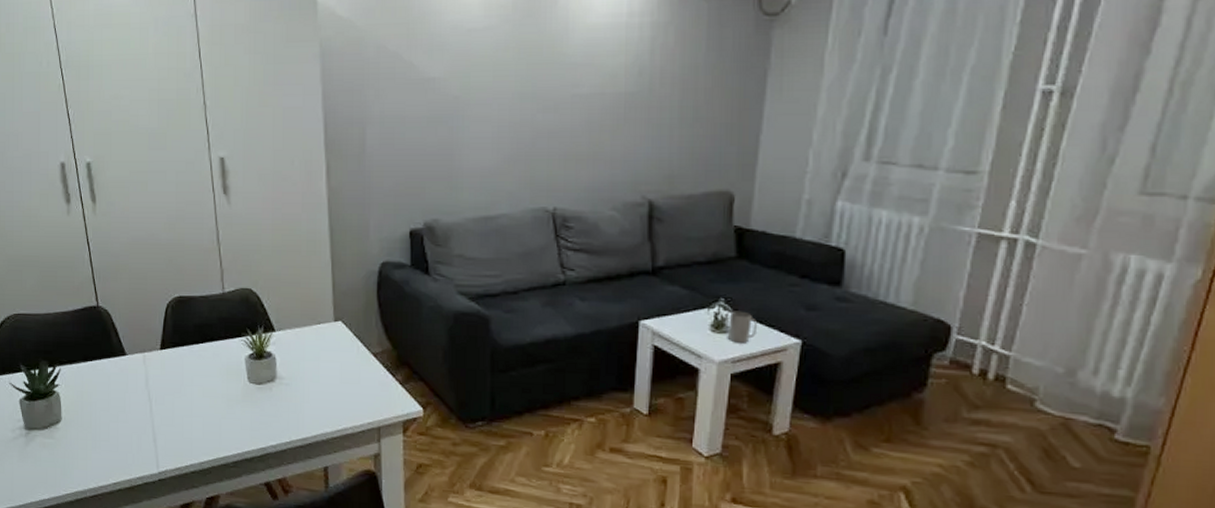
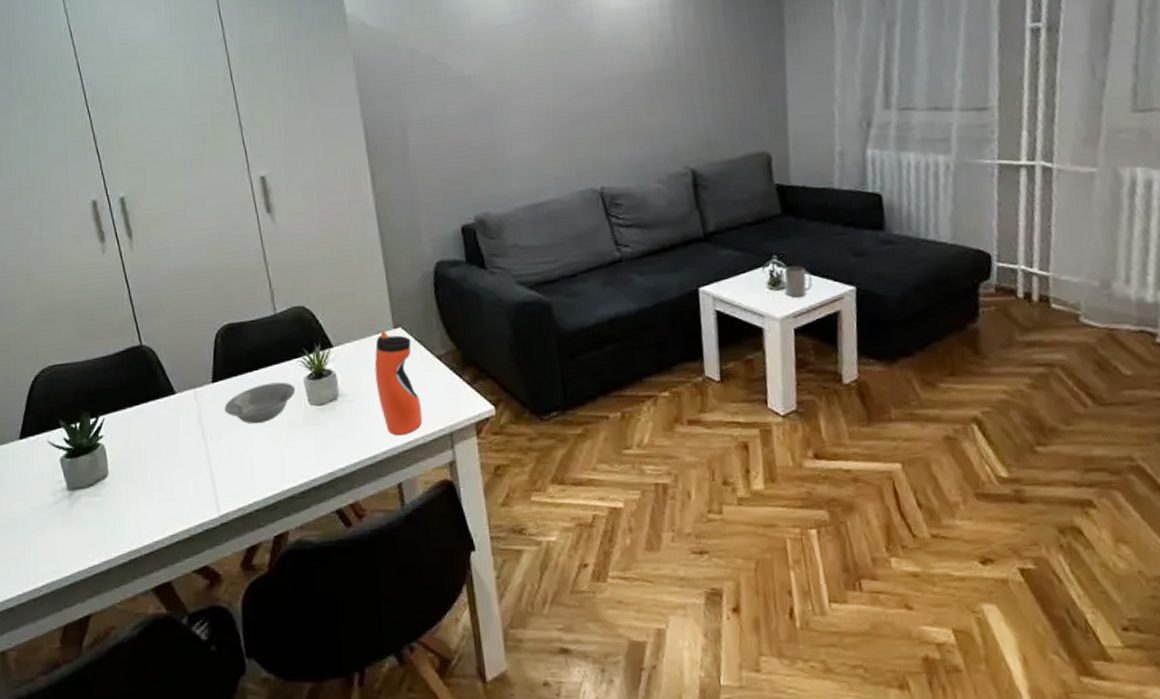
bowl: none [170,357,237,393] -> present [224,382,296,424]
water bottle: none [312,322,354,423] -> present [374,331,423,436]

